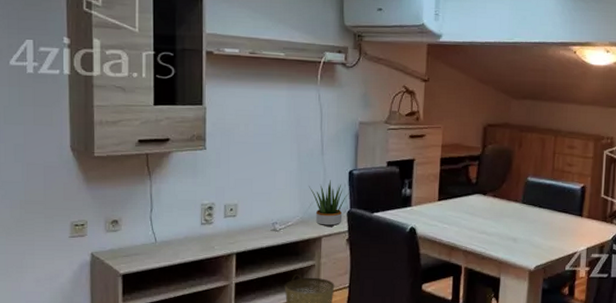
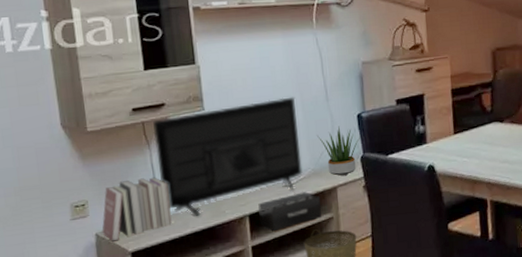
books: none [97,206,164,261] -> present [102,177,172,241]
television: none [155,146,293,248] -> present [153,96,303,216]
box: none [246,238,304,271] -> present [258,192,321,231]

